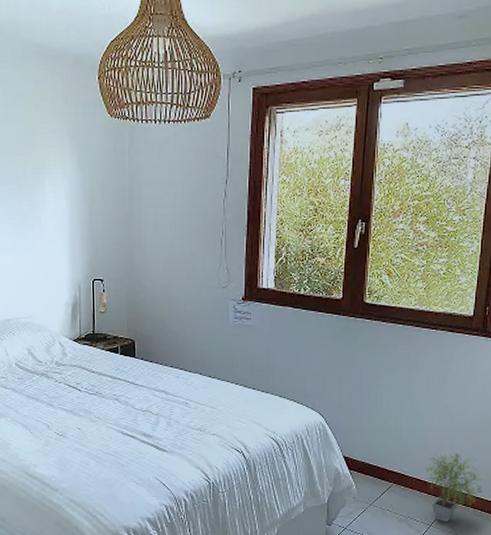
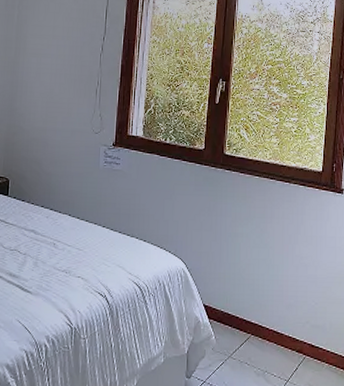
potted plant: present [425,453,483,523] -> none [281,305,336,379]

